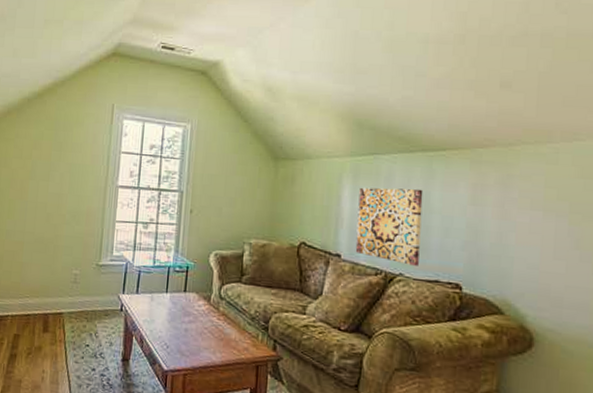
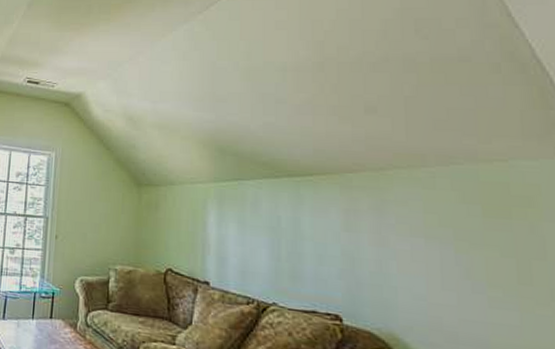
wall art: present [355,187,423,266] -> none [224,213,293,295]

